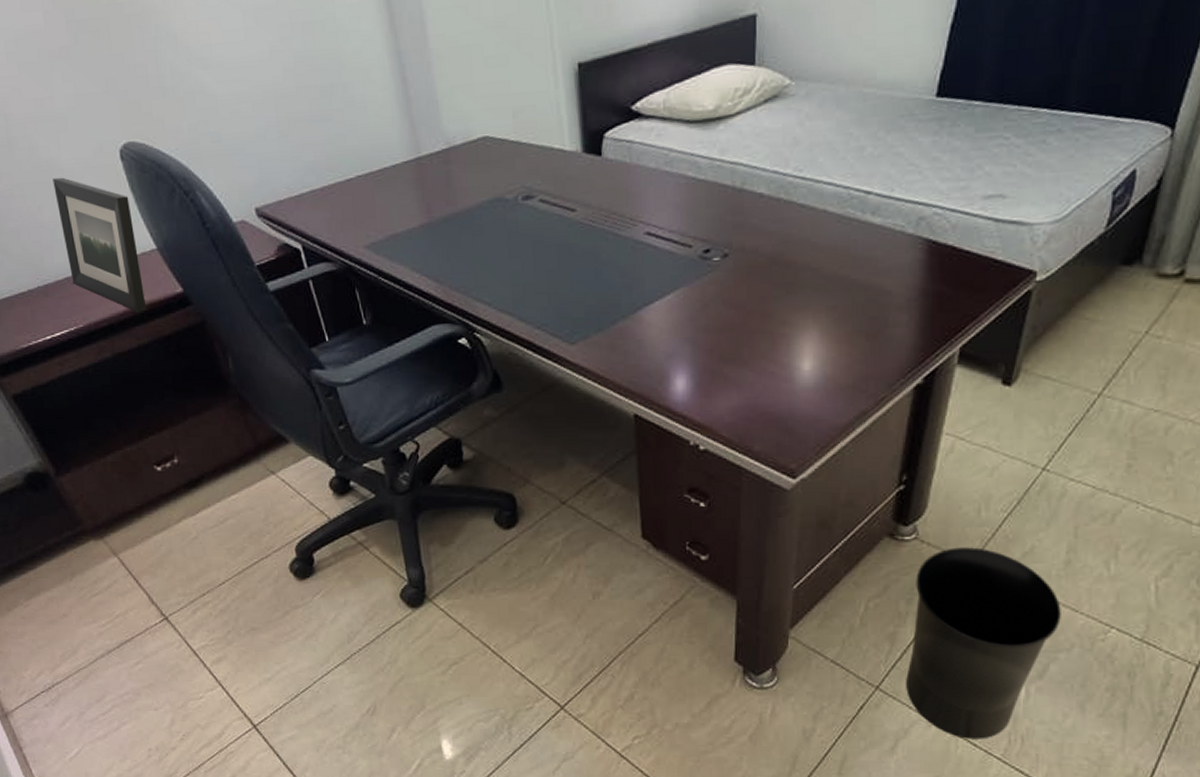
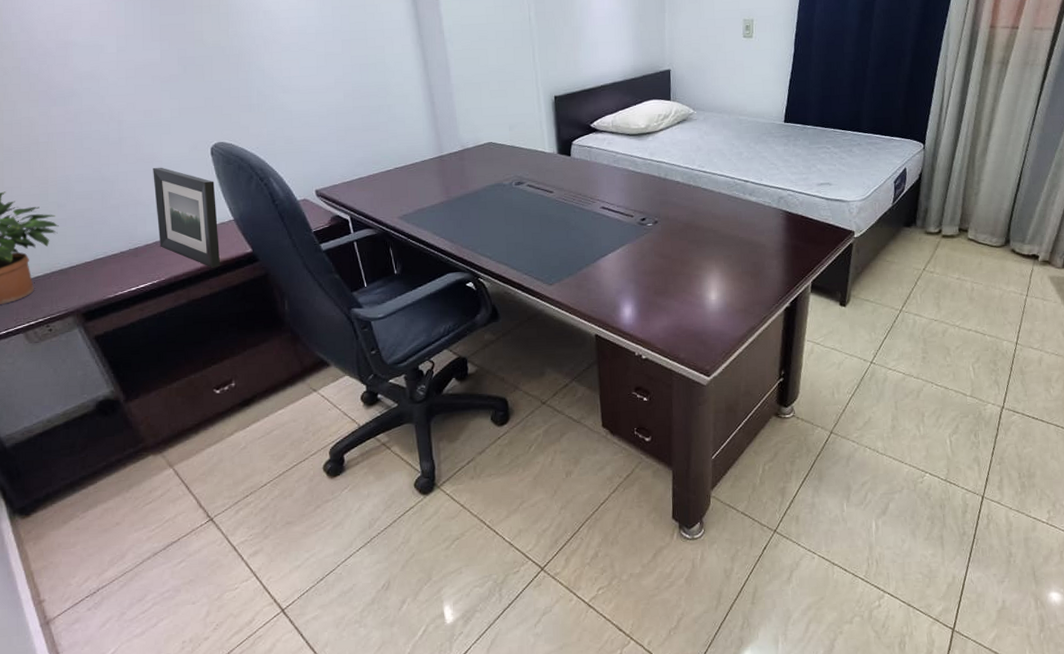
waste bin: present [906,547,1061,739] -> none [794,420,893,566]

